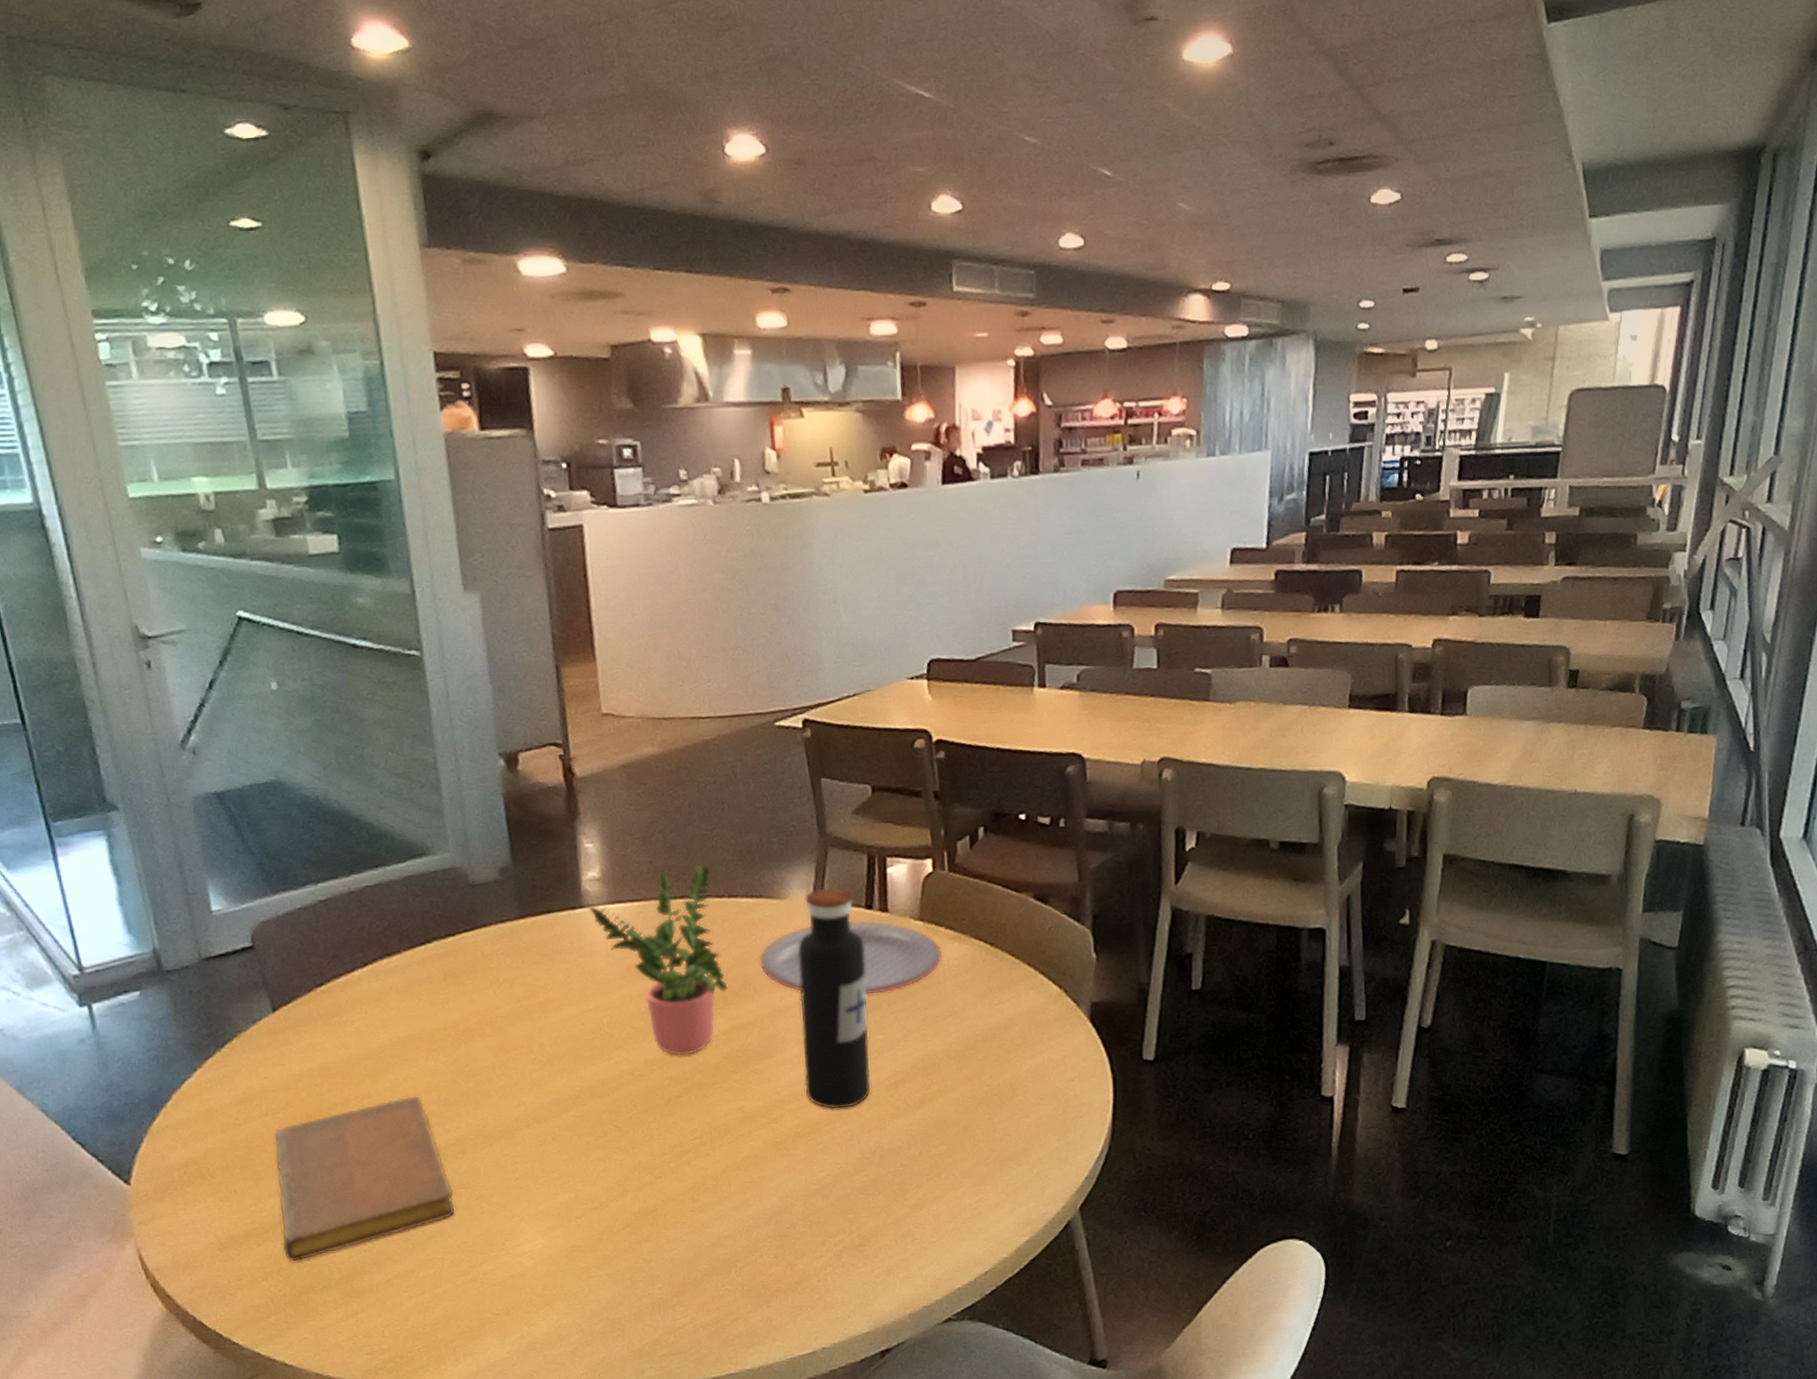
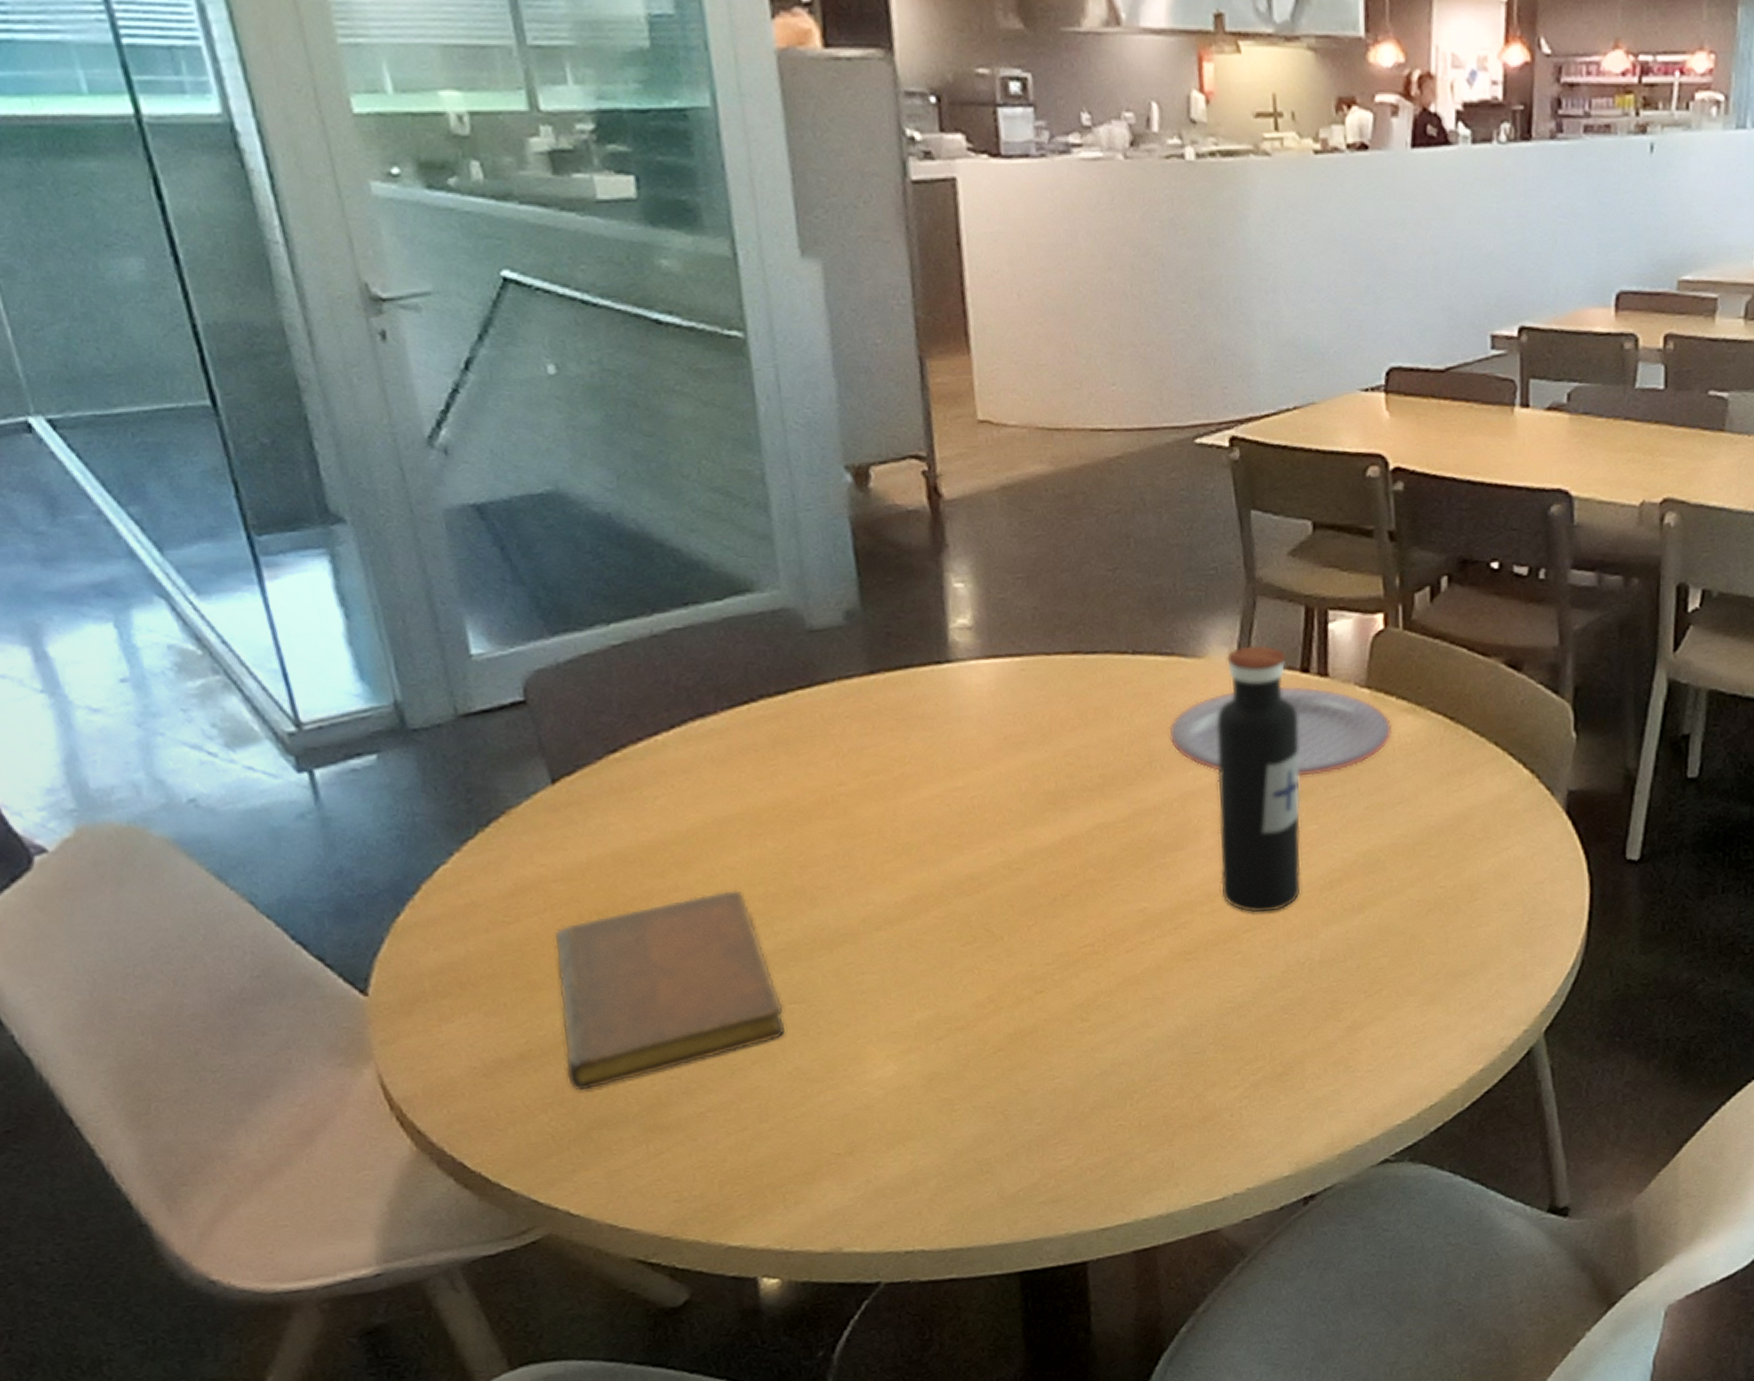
potted plant: present [589,864,728,1056] -> none [957,612,1129,847]

